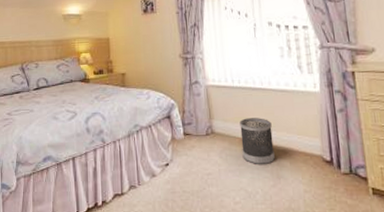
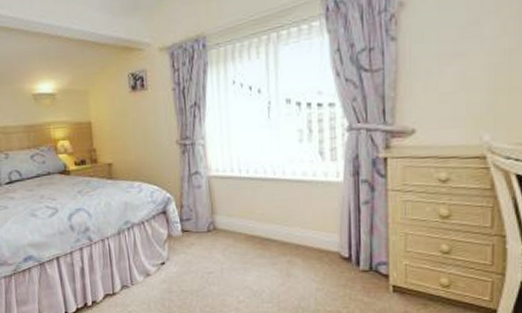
wastebasket: present [240,118,275,165] -> none [246,212,285,263]

